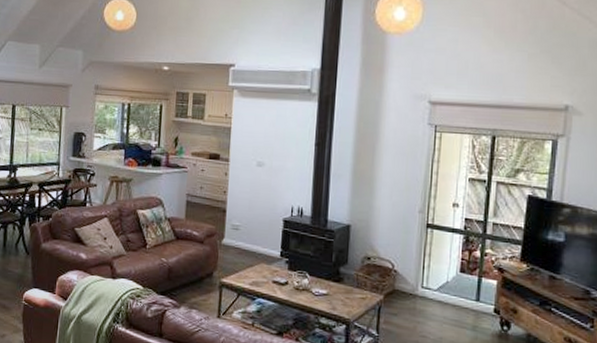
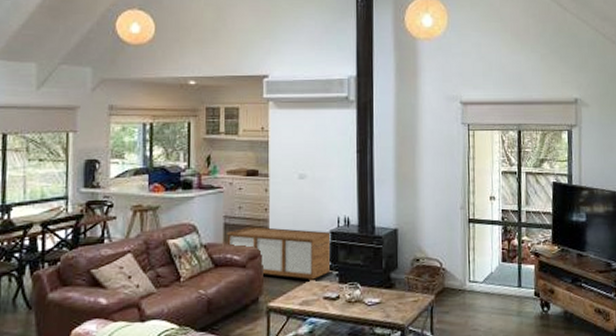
storage cabinet: none [187,206,283,264] -> present [225,226,332,280]

